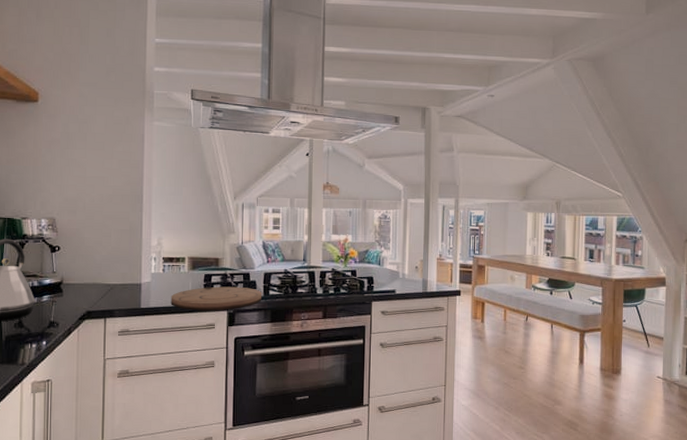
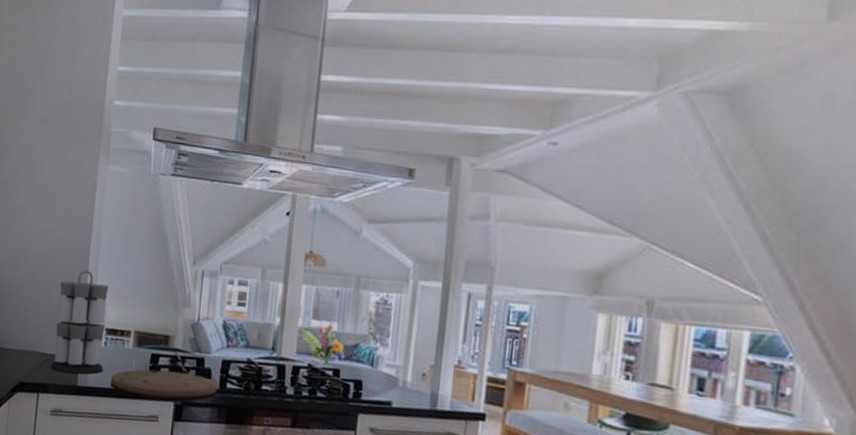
spice rack: none [115,210,163,299] -> present [50,269,109,375]

